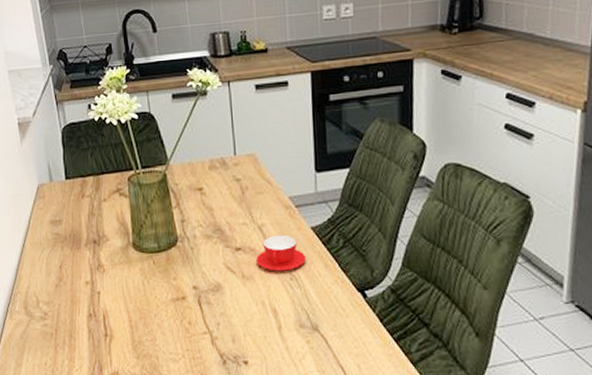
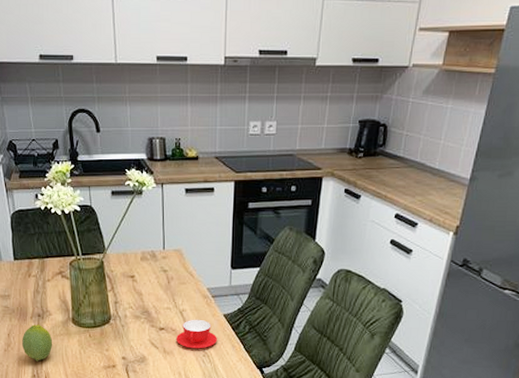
fruit: none [76,253,111,297] -> present [22,324,53,361]

